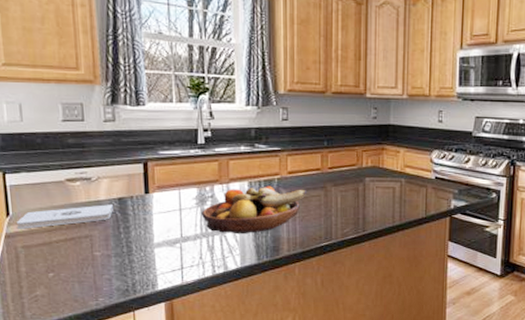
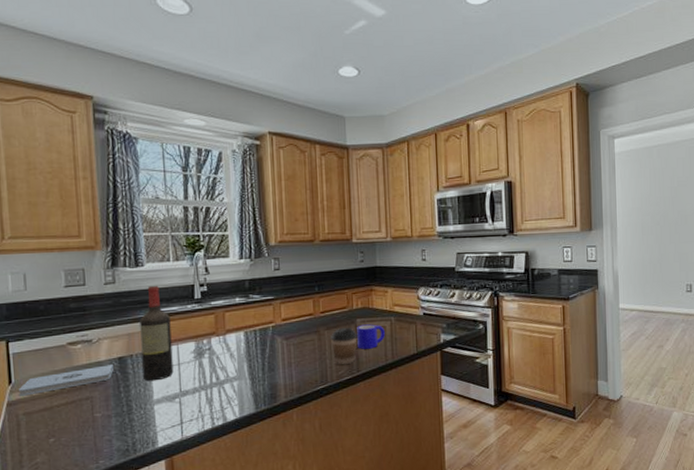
wine bottle: none [140,126,175,225] -> present [140,285,174,381]
fruit bowl: present [202,186,308,235] -> none [200,334,302,385]
coffee cup: none [336,186,365,222] -> present [330,328,358,364]
mug: none [365,184,394,209] -> present [357,324,385,349]

